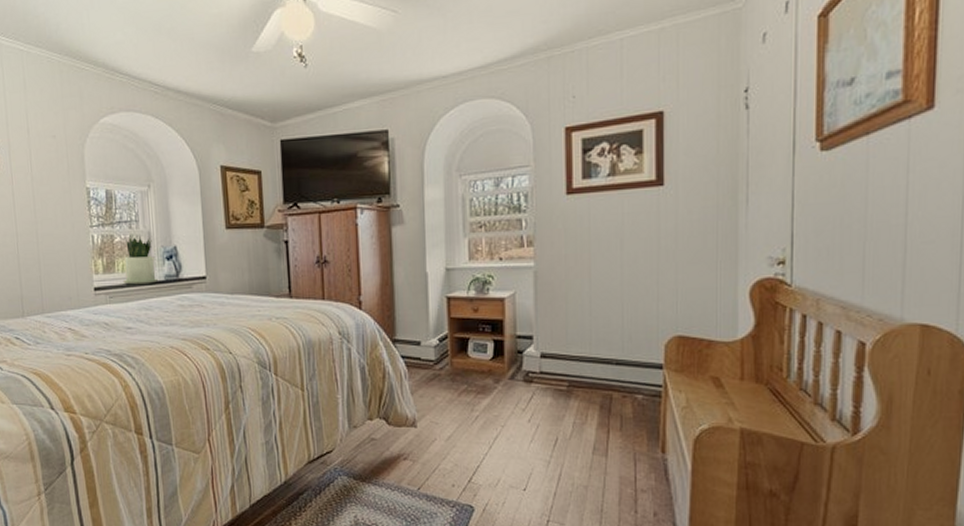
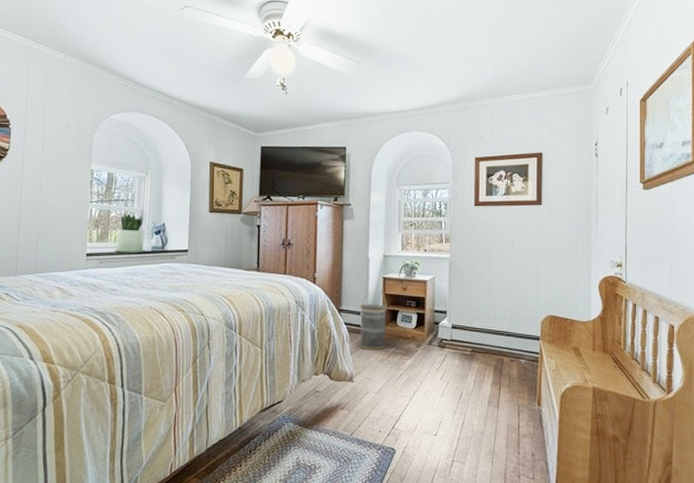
basket: none [418,311,456,389] -> present [359,288,388,350]

